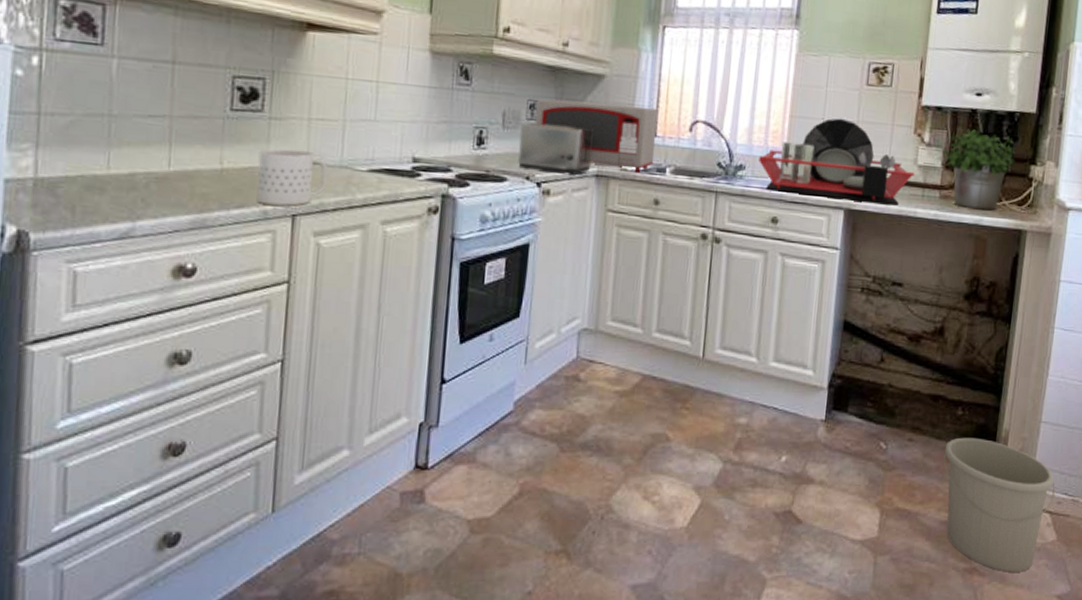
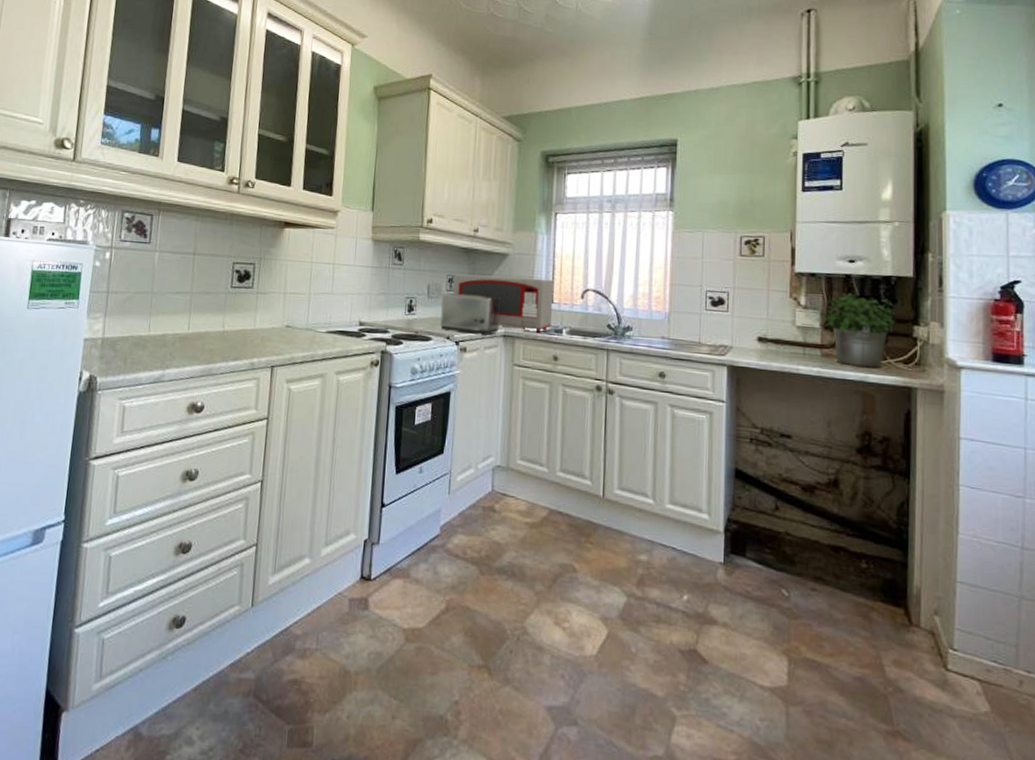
mug: present [256,148,327,206] -> none [246,315,297,360]
dish rack: present [759,118,915,206] -> none [644,285,794,363]
bucket: present [943,437,1055,572] -> none [850,591,982,743]

